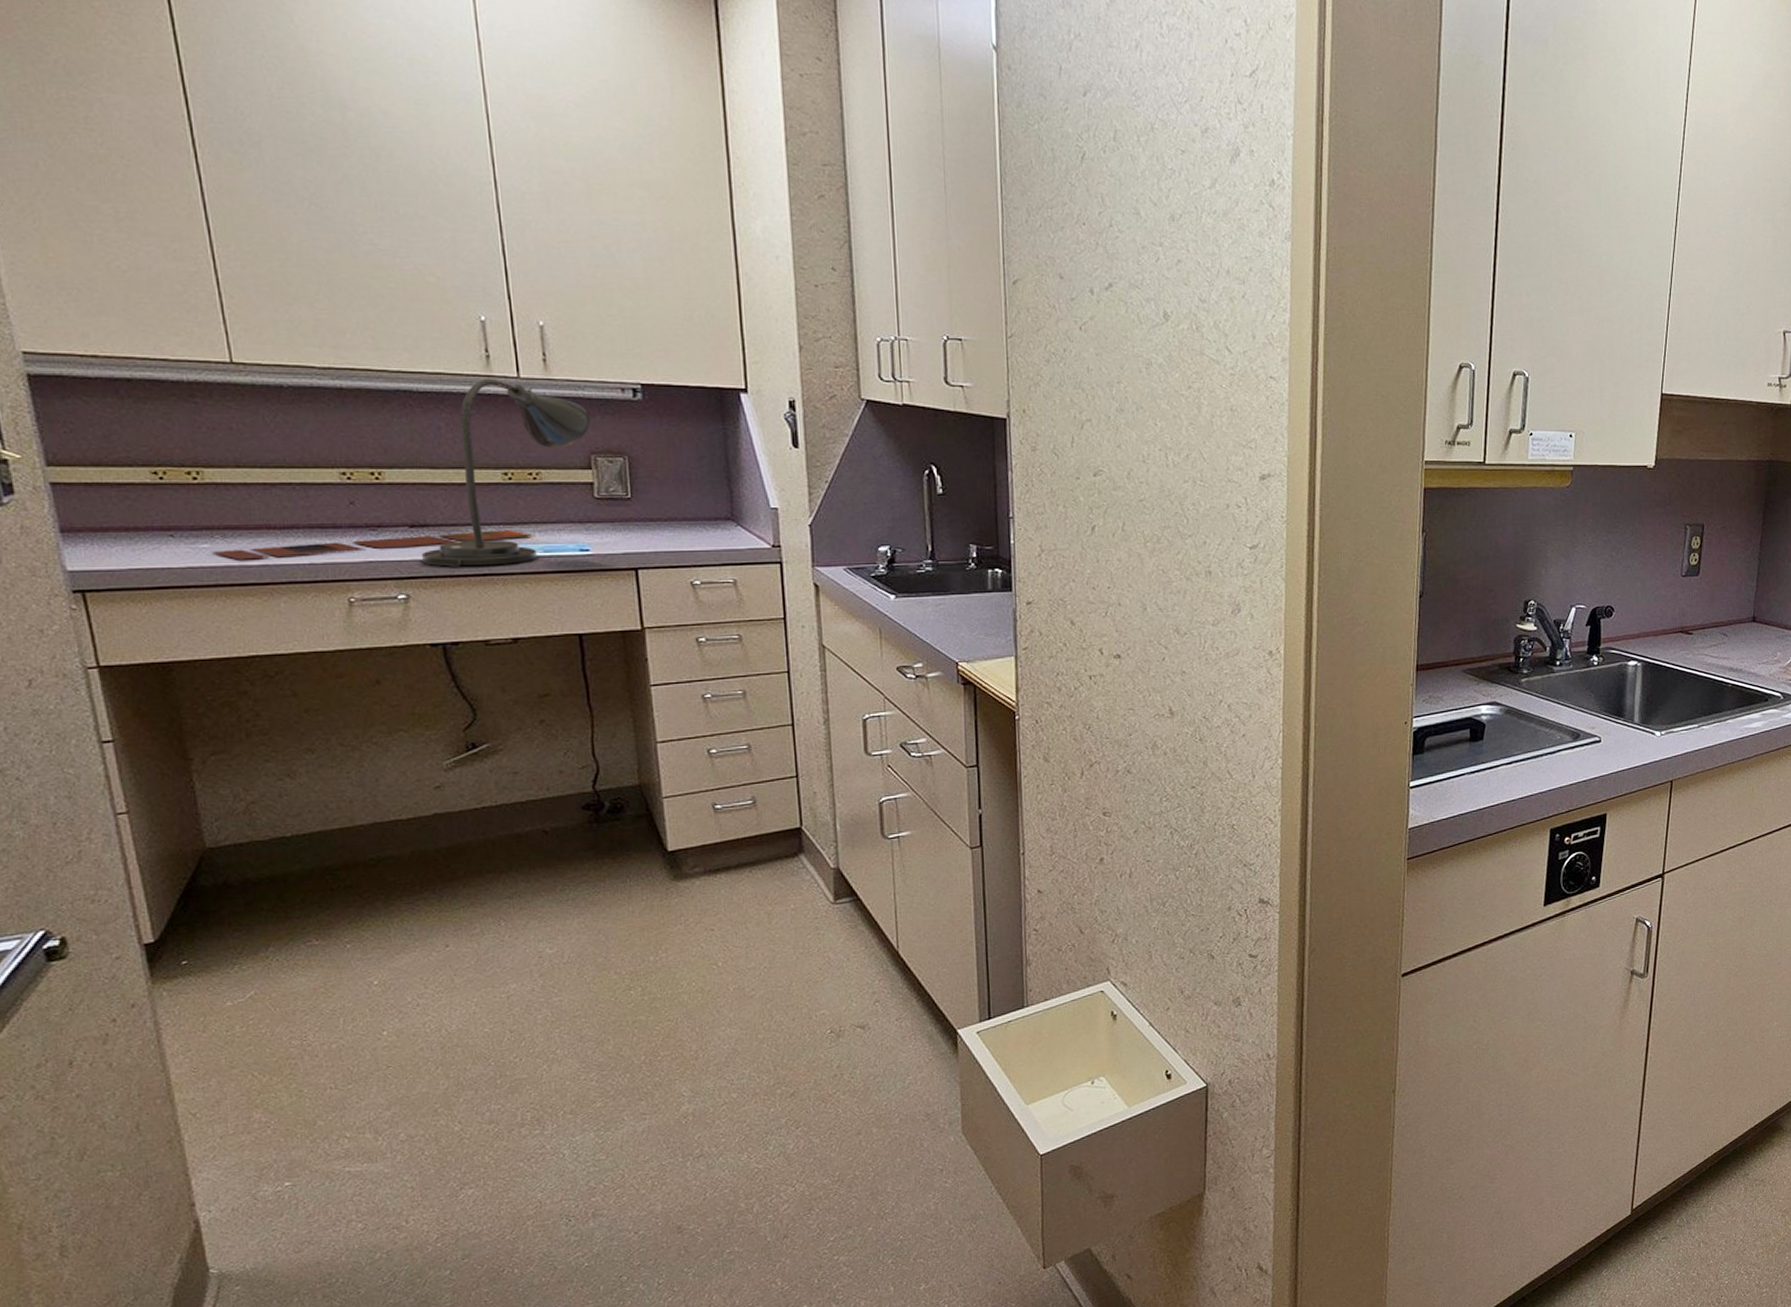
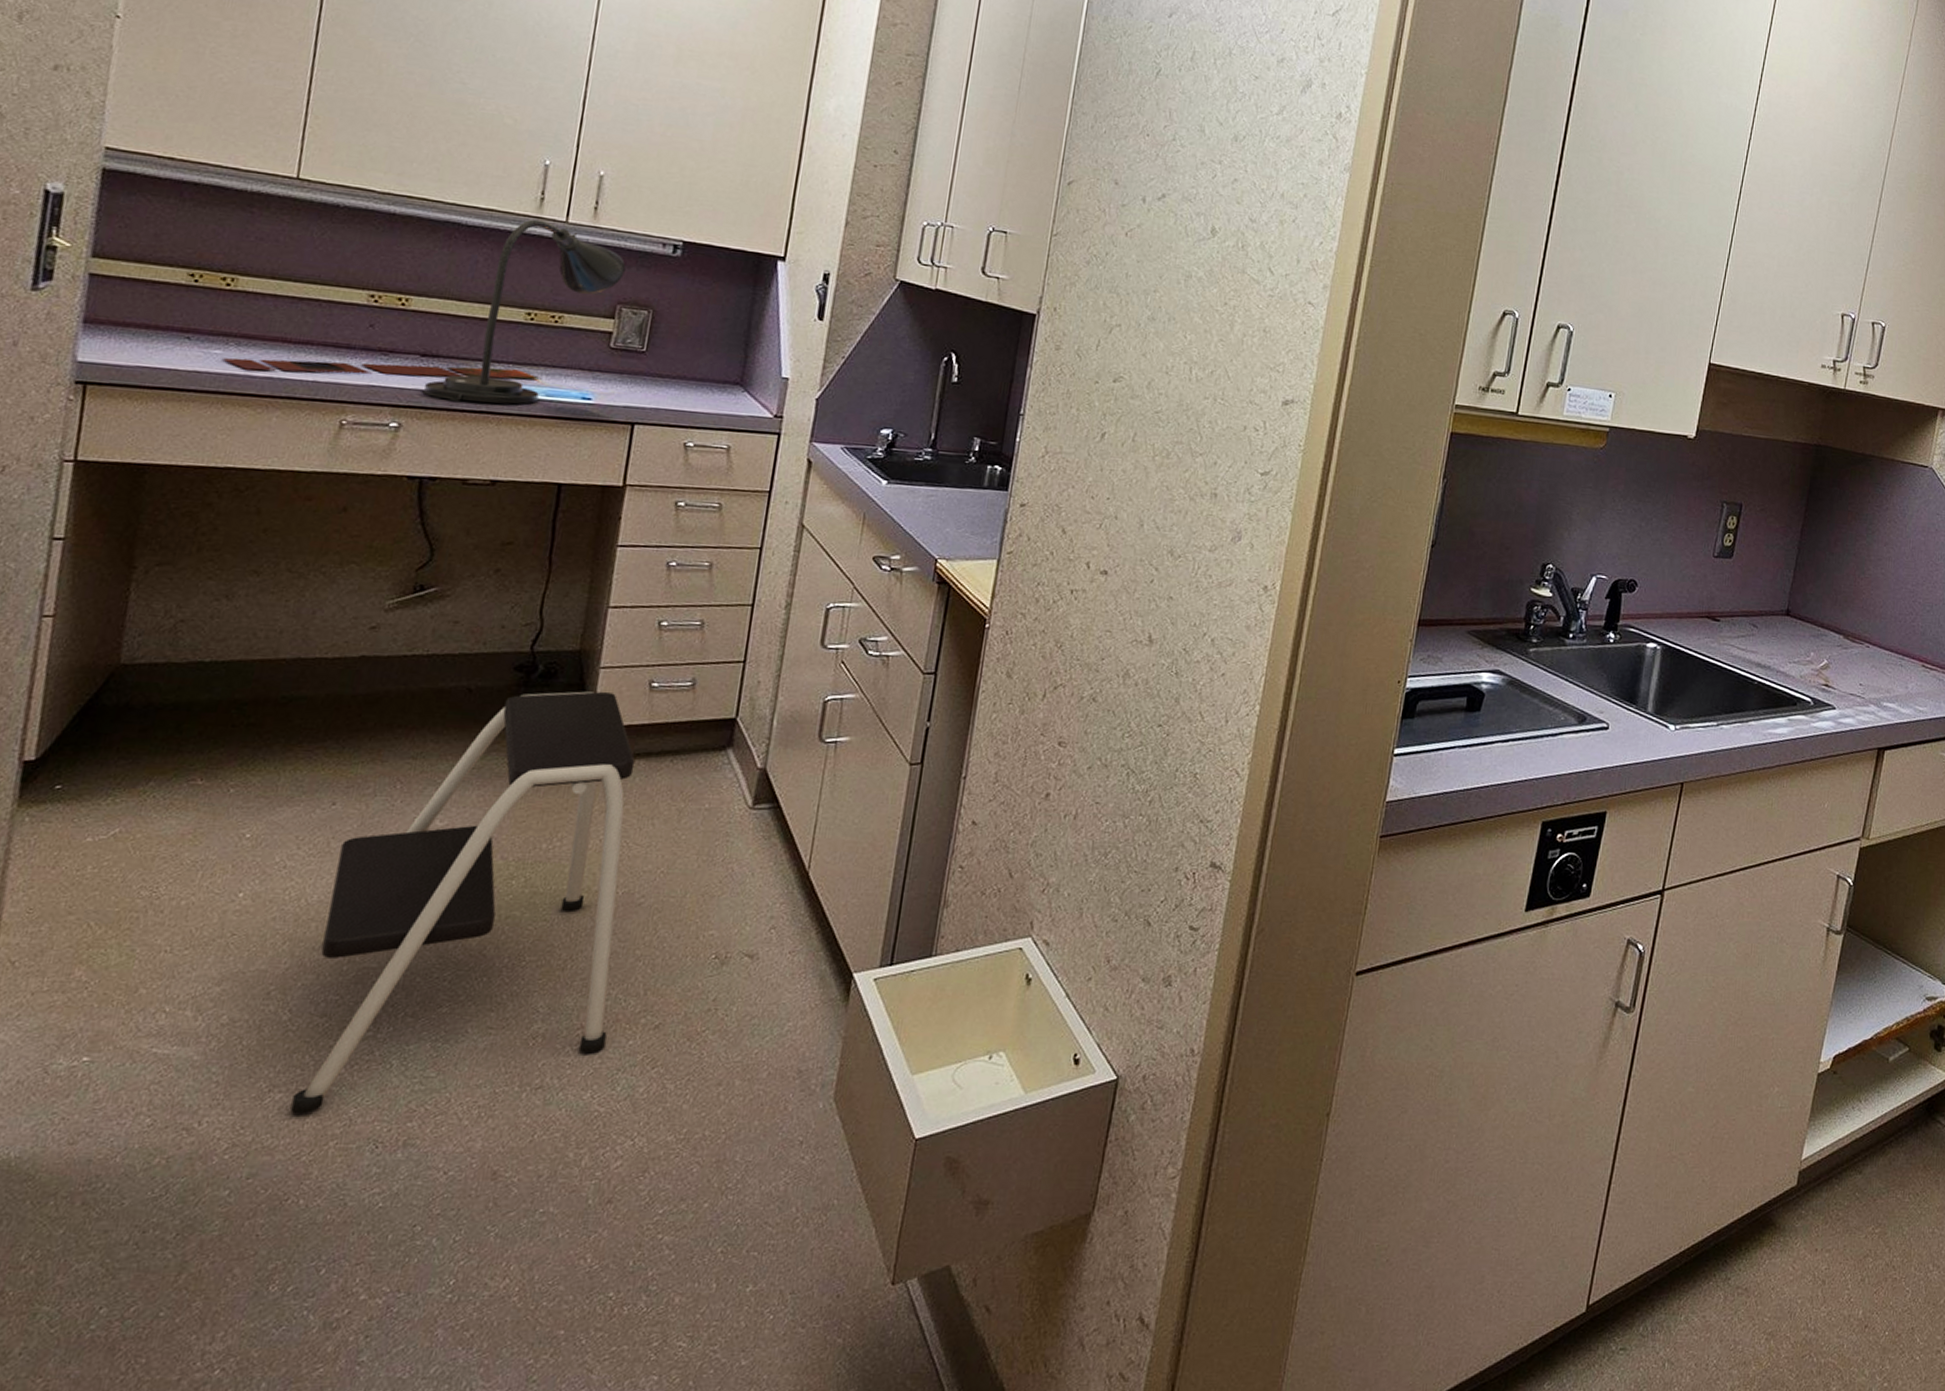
step stool: none [465,818,750,1204] -> present [290,691,636,1115]

